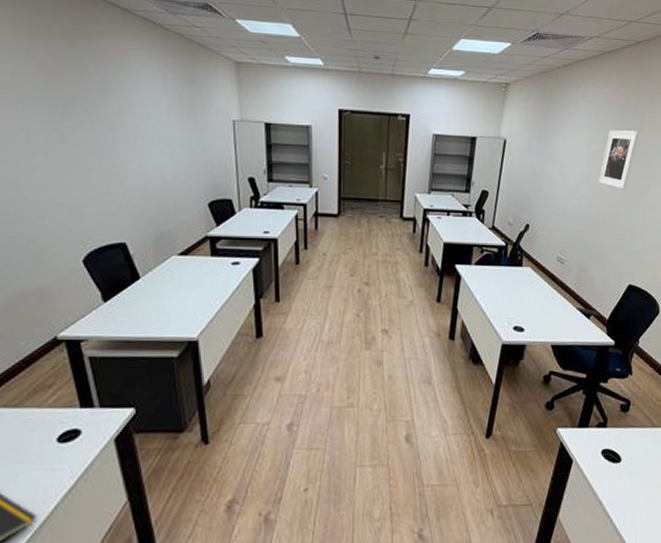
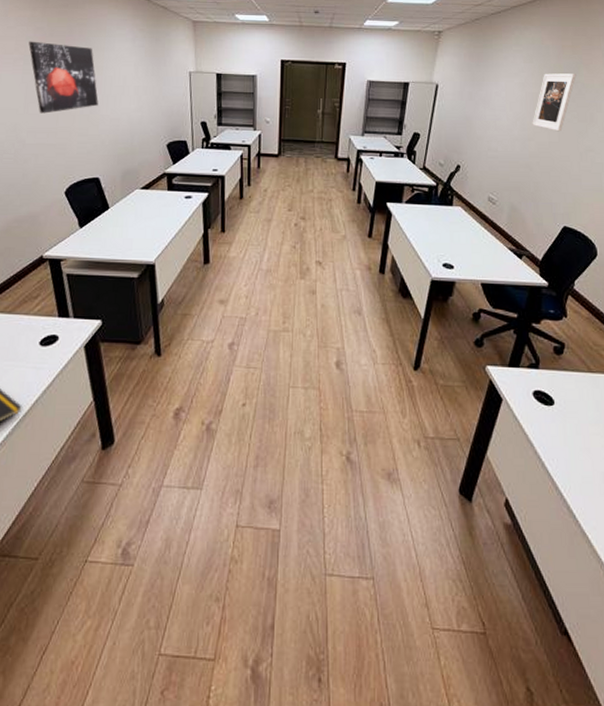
wall art: none [28,78,122,167] -> present [28,41,99,114]

